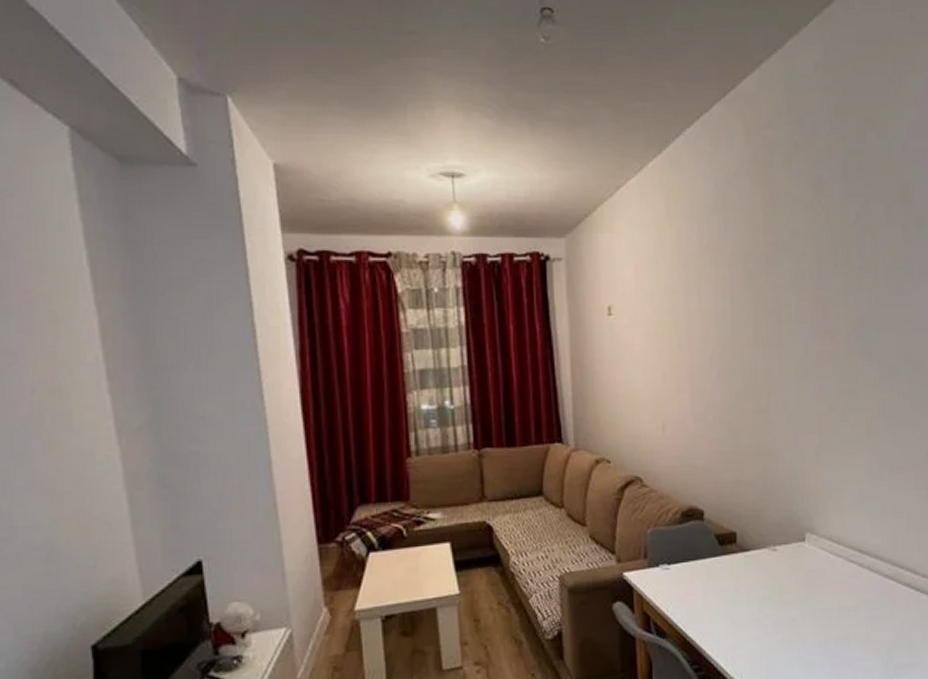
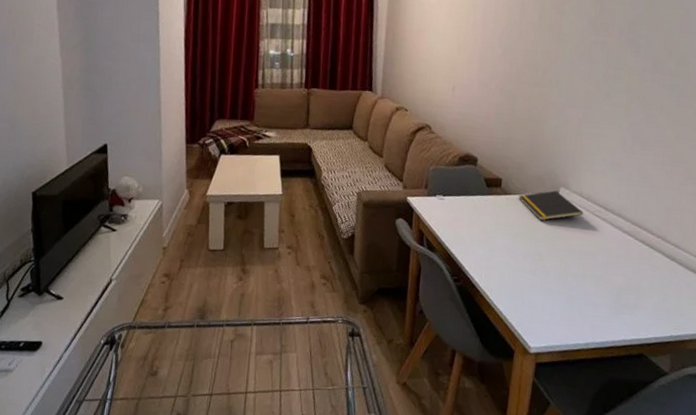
notepad: none [759,538,836,577] -> present [519,190,583,220]

